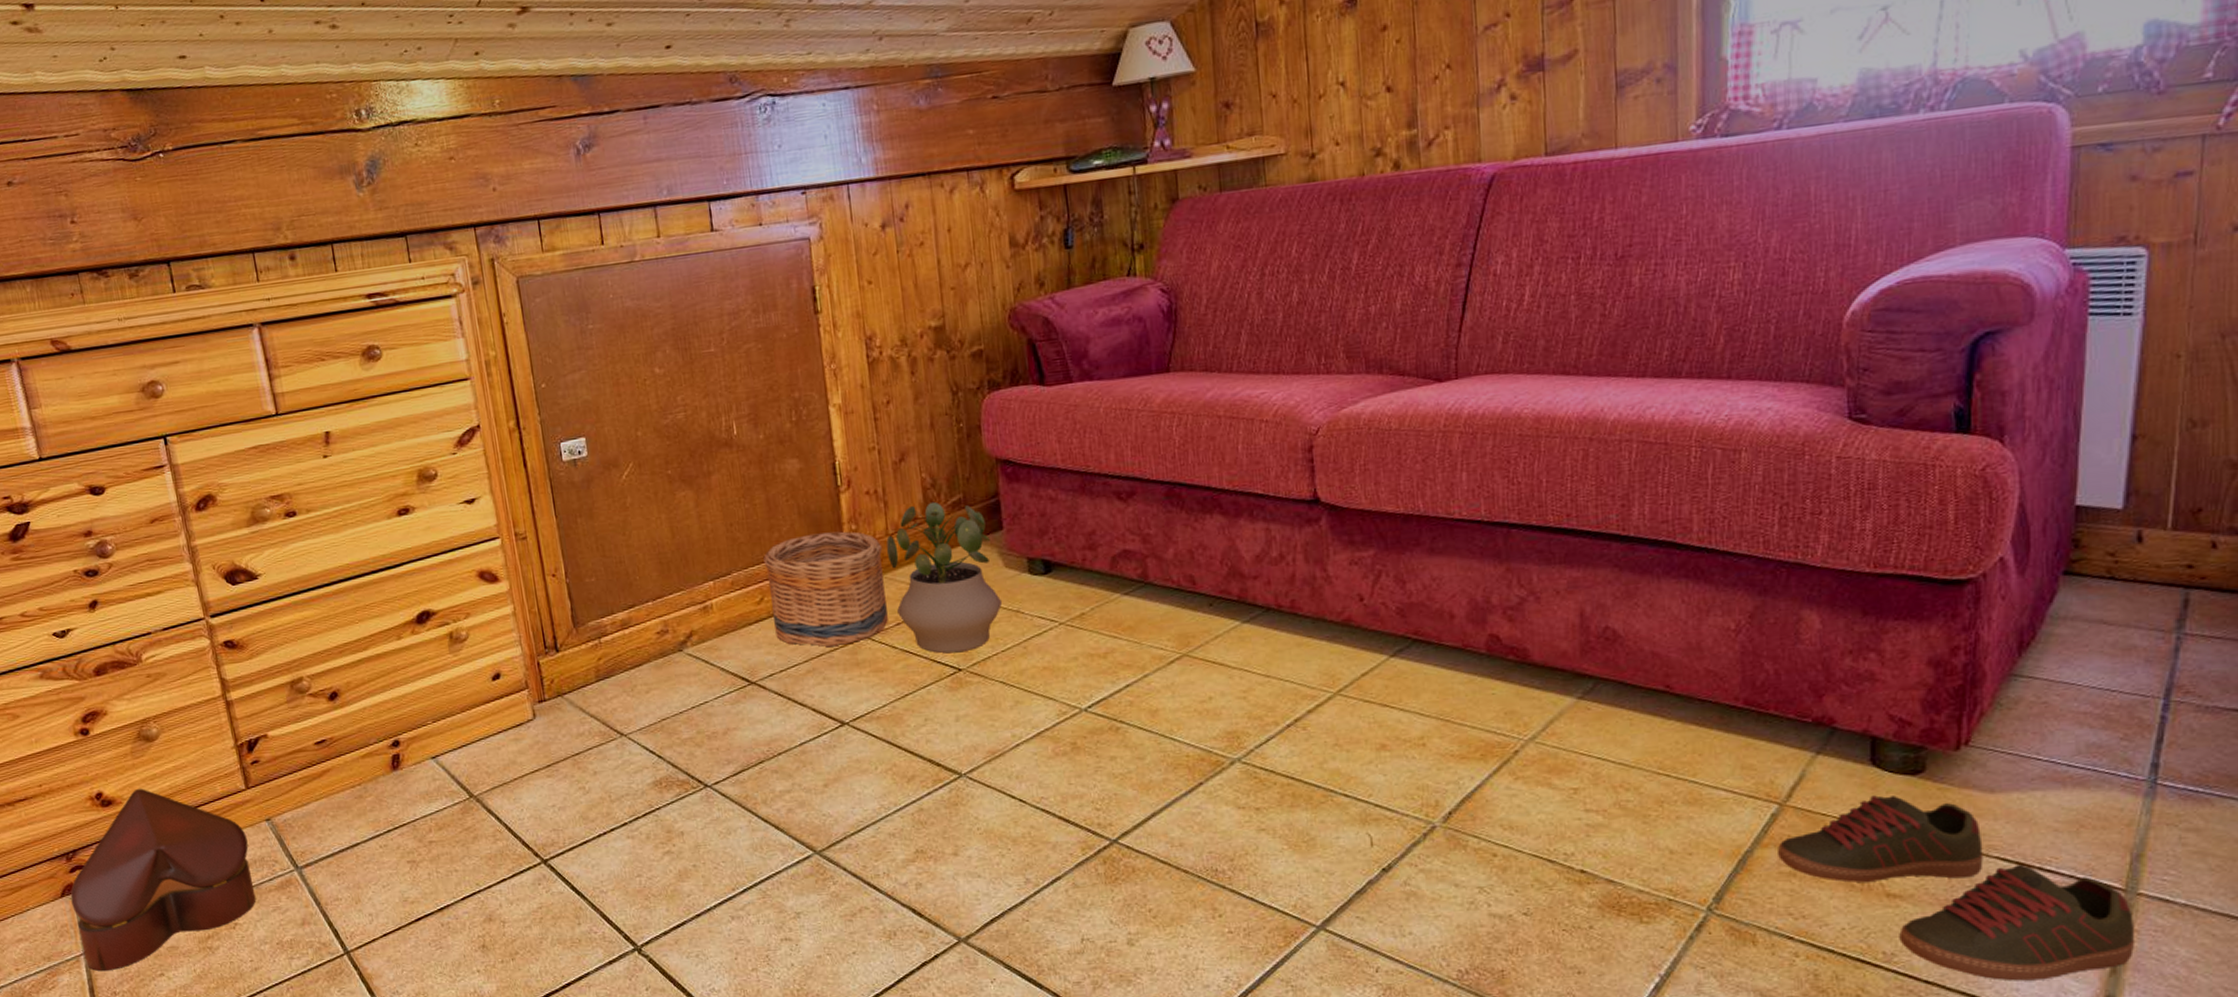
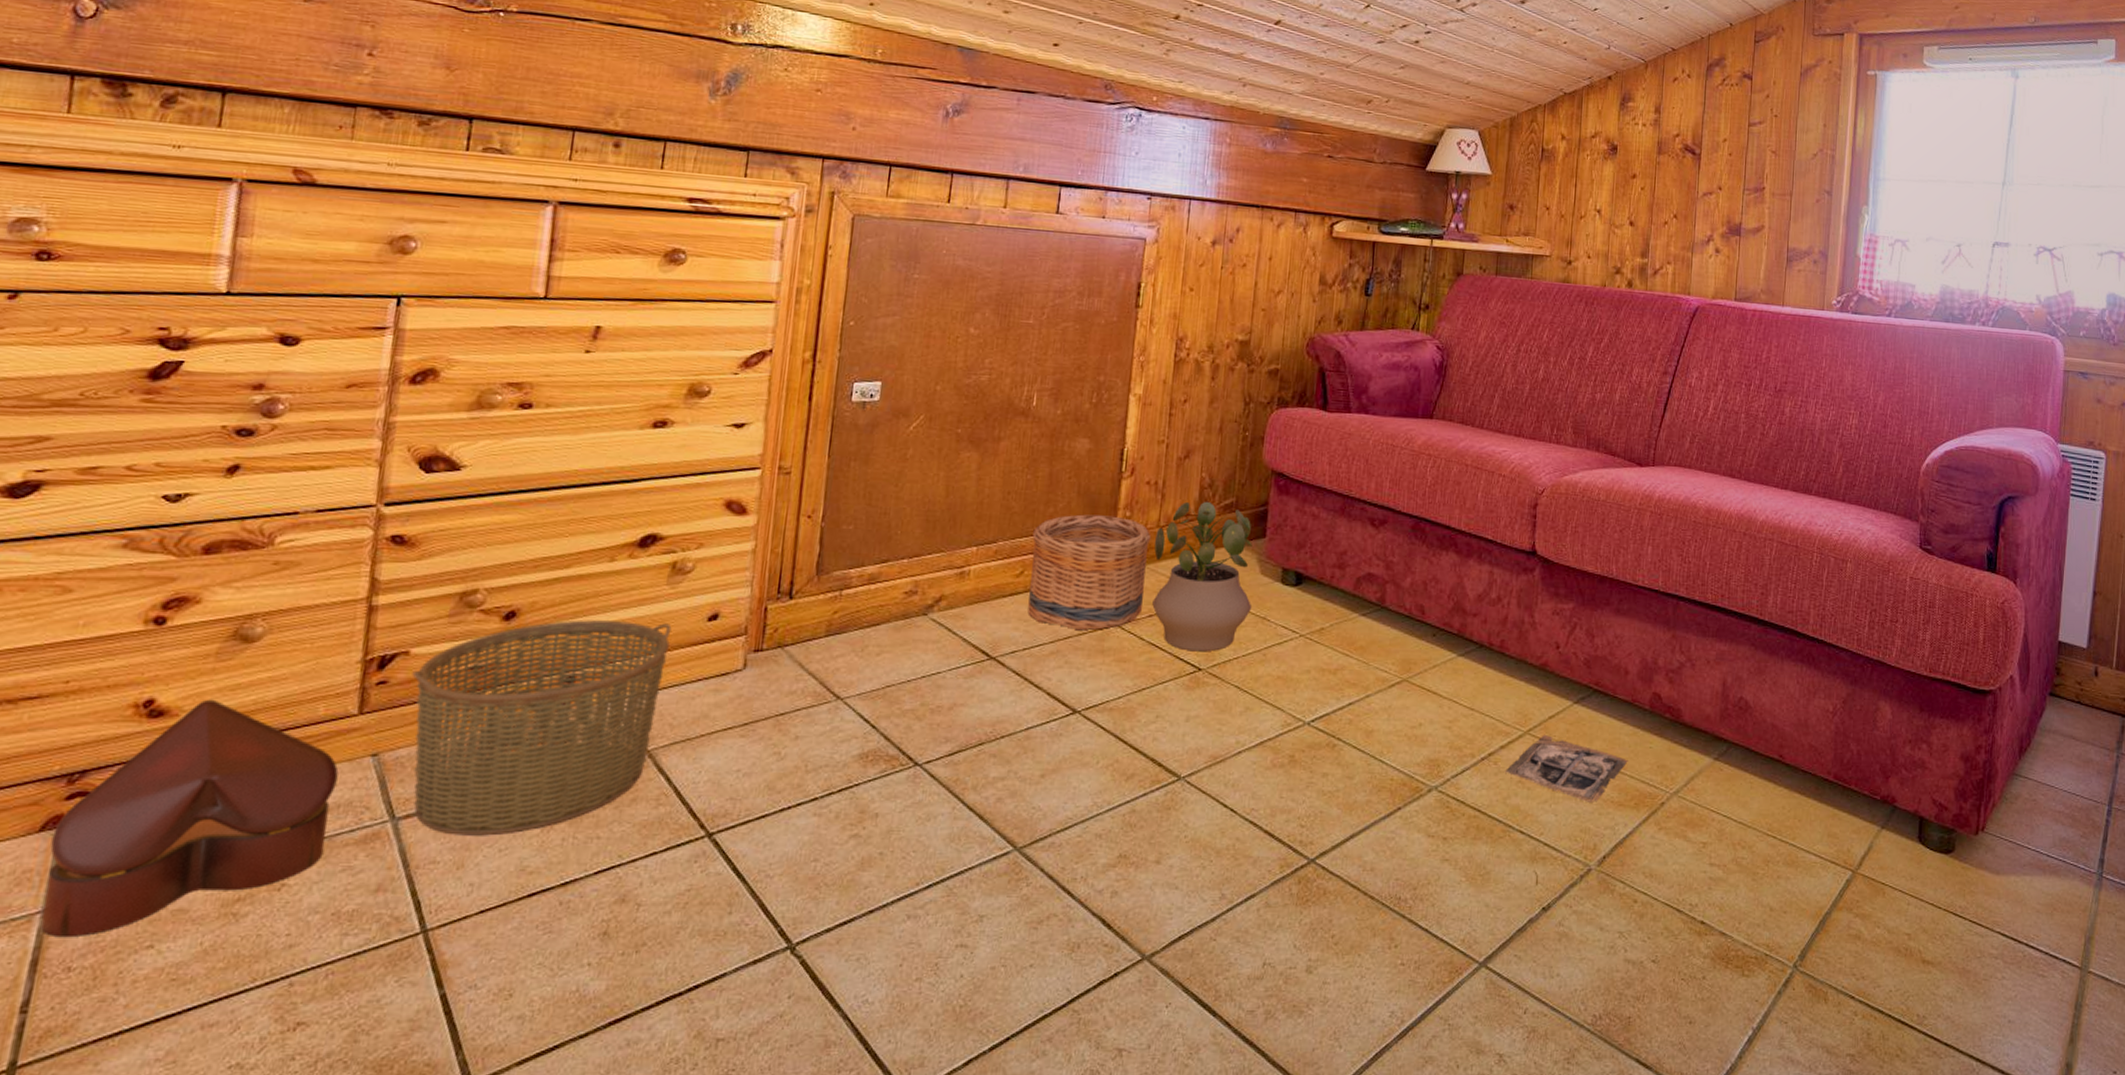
basket: none [274,686,476,877] -> present [412,620,672,836]
magazine: none [1316,694,1467,759] -> present [1504,735,1628,802]
shoe: present [1778,795,2135,981] -> none [1849,869,2086,1047]

